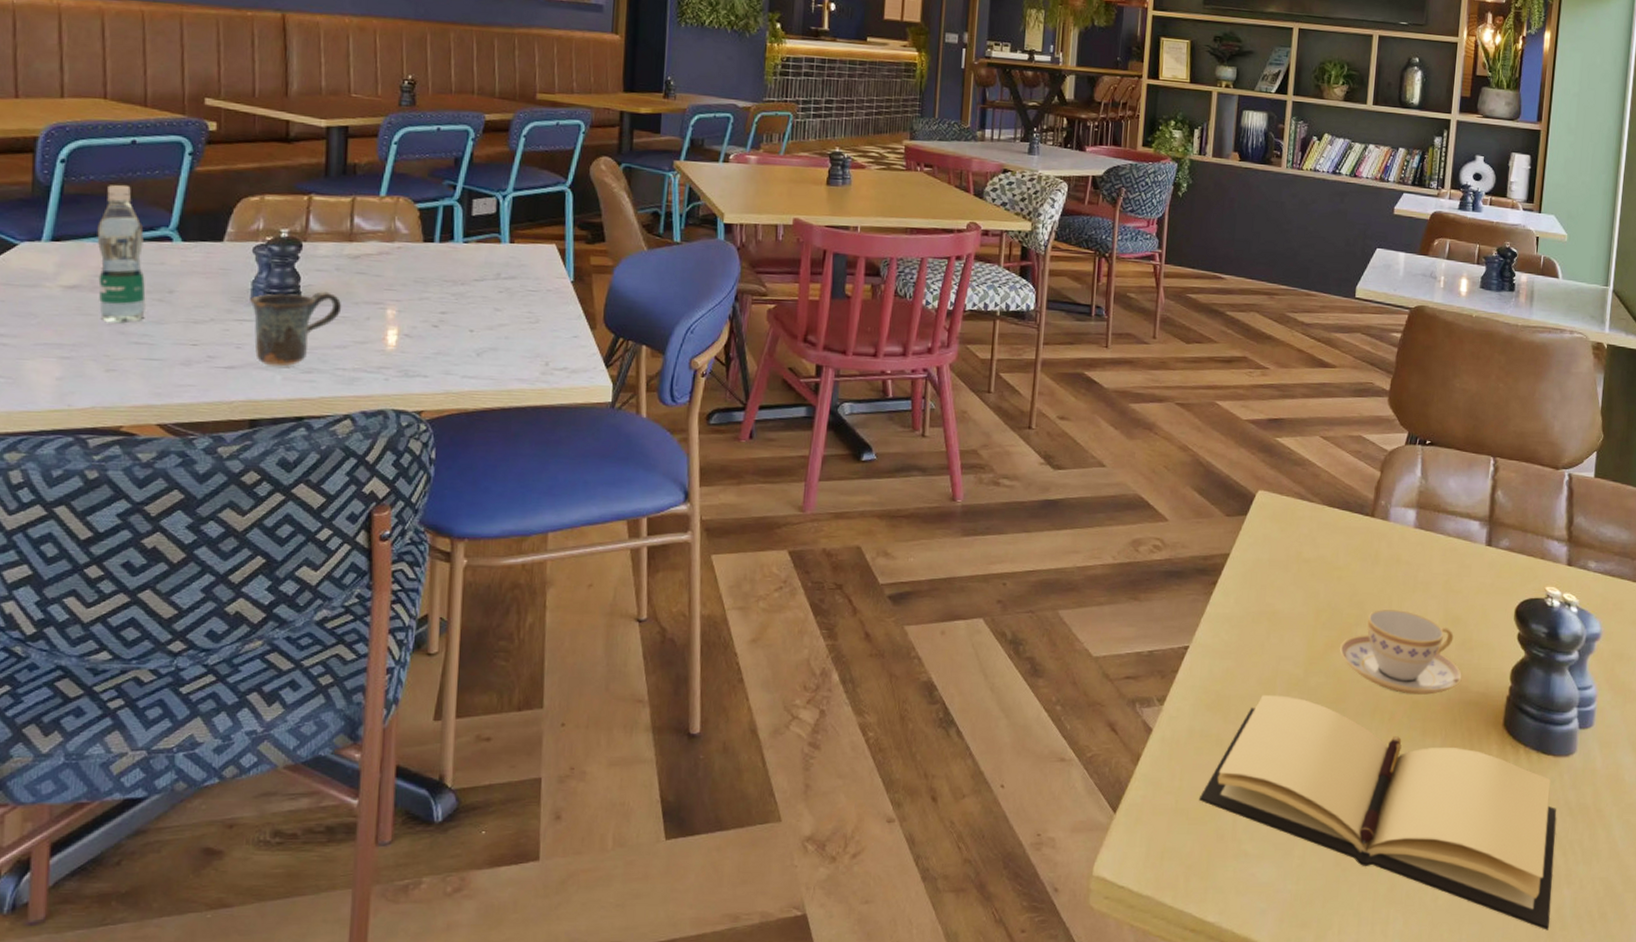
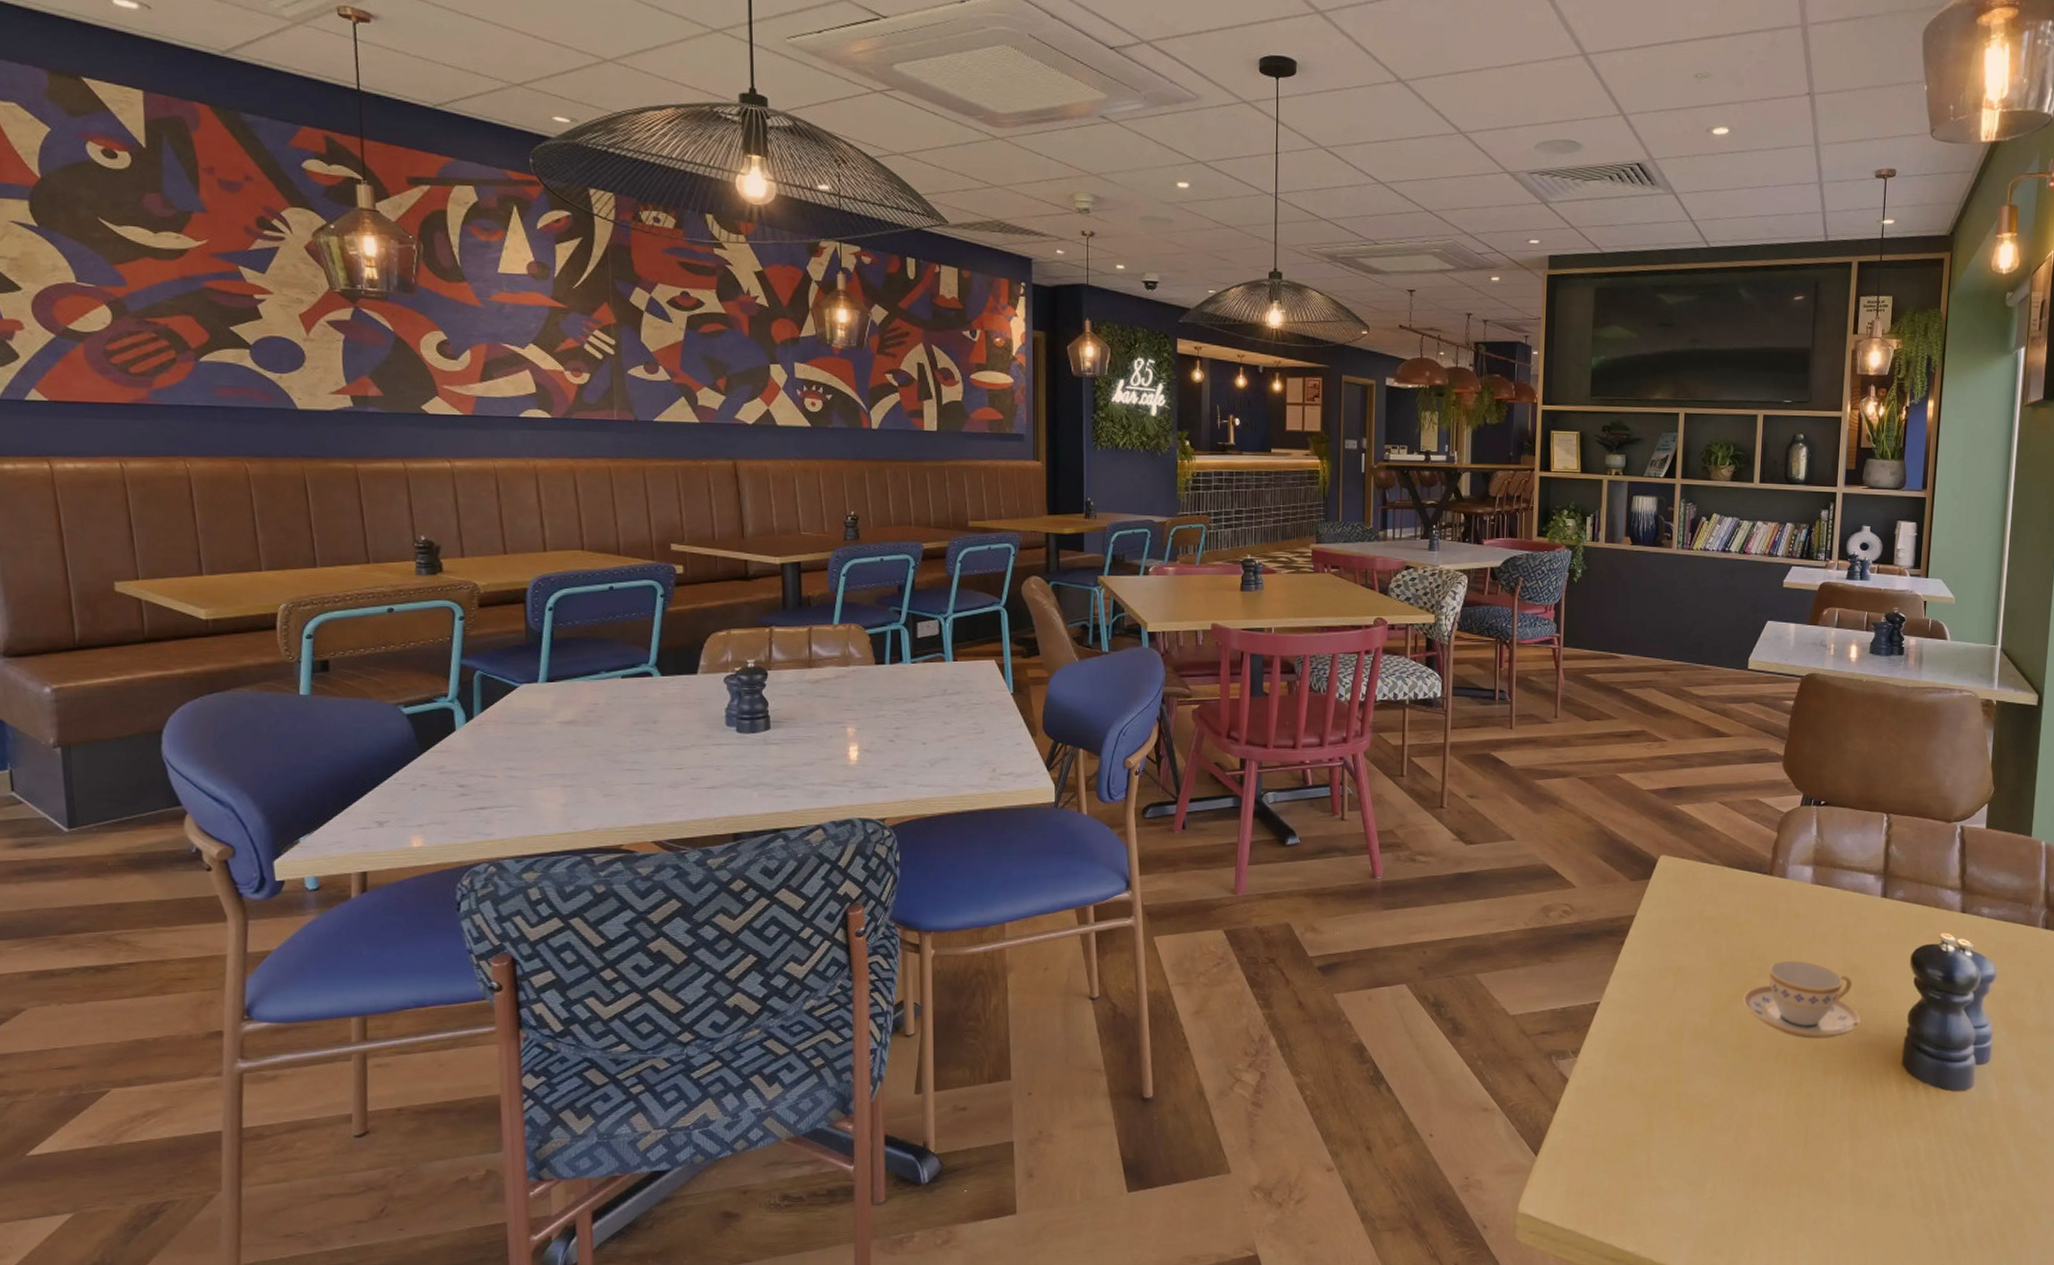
bottle: present [97,184,146,324] -> none [586,627,634,753]
mug: present [250,291,342,367] -> none [725,714,807,785]
book: present [1198,695,1557,930] -> none [1614,1044,1956,1251]

